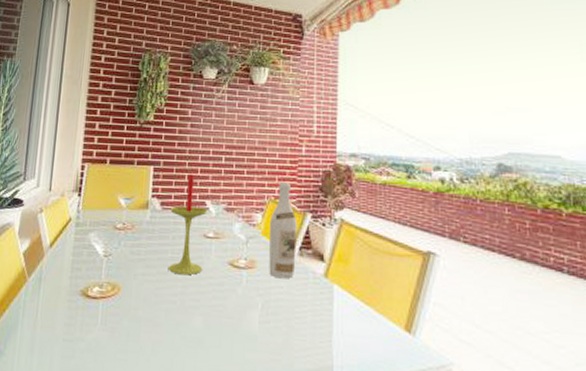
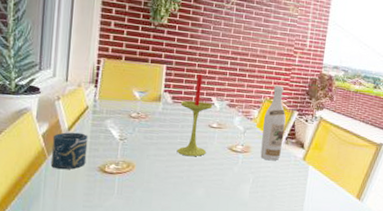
cup: none [30,248,71,294] -> present [50,132,88,170]

